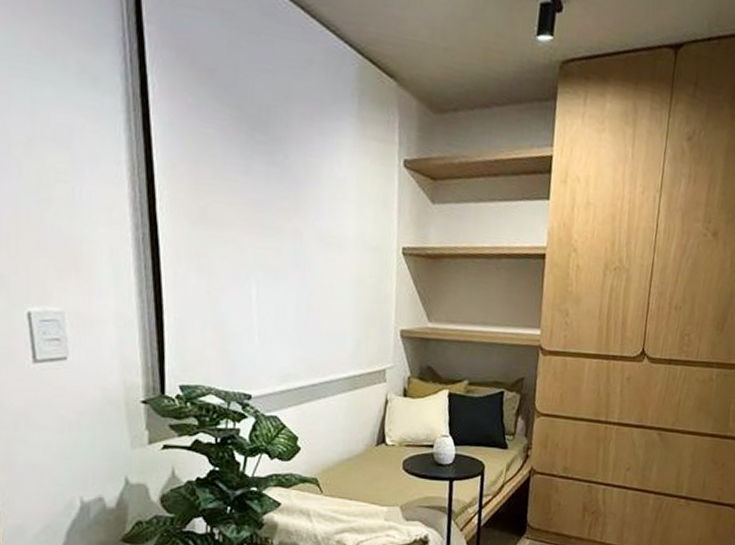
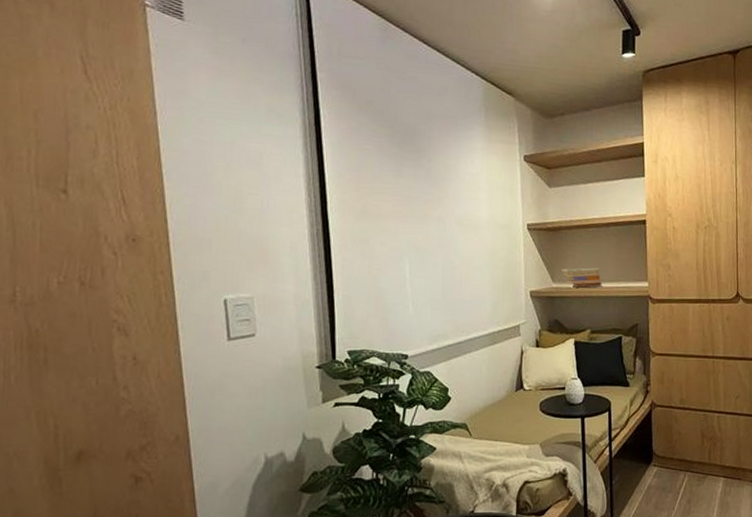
books: none [440,305,487,331] -> present [562,267,602,288]

